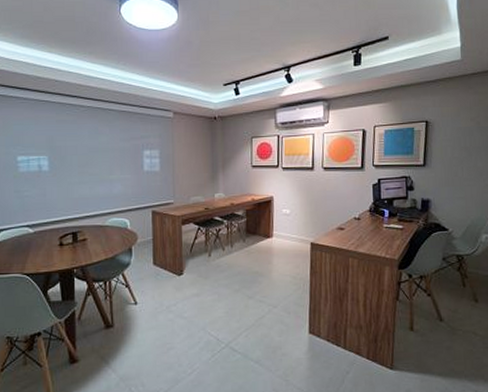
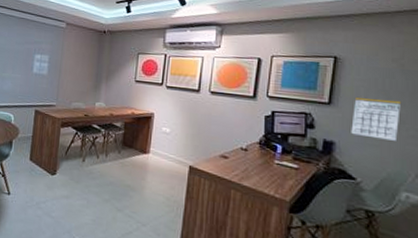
calendar: none [442,155,480,192] -> present [351,96,402,141]

